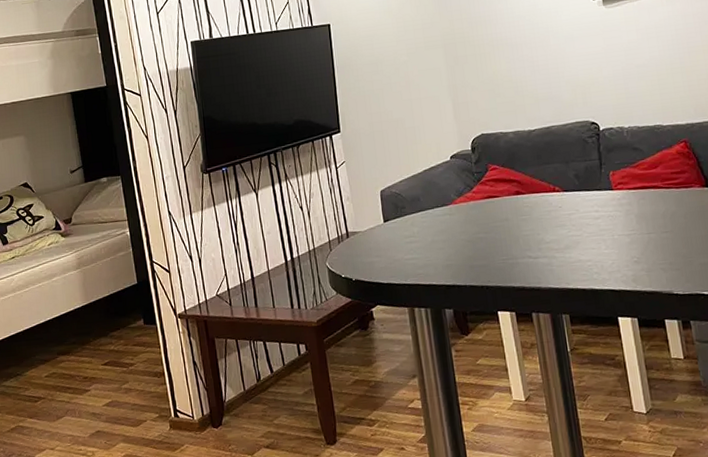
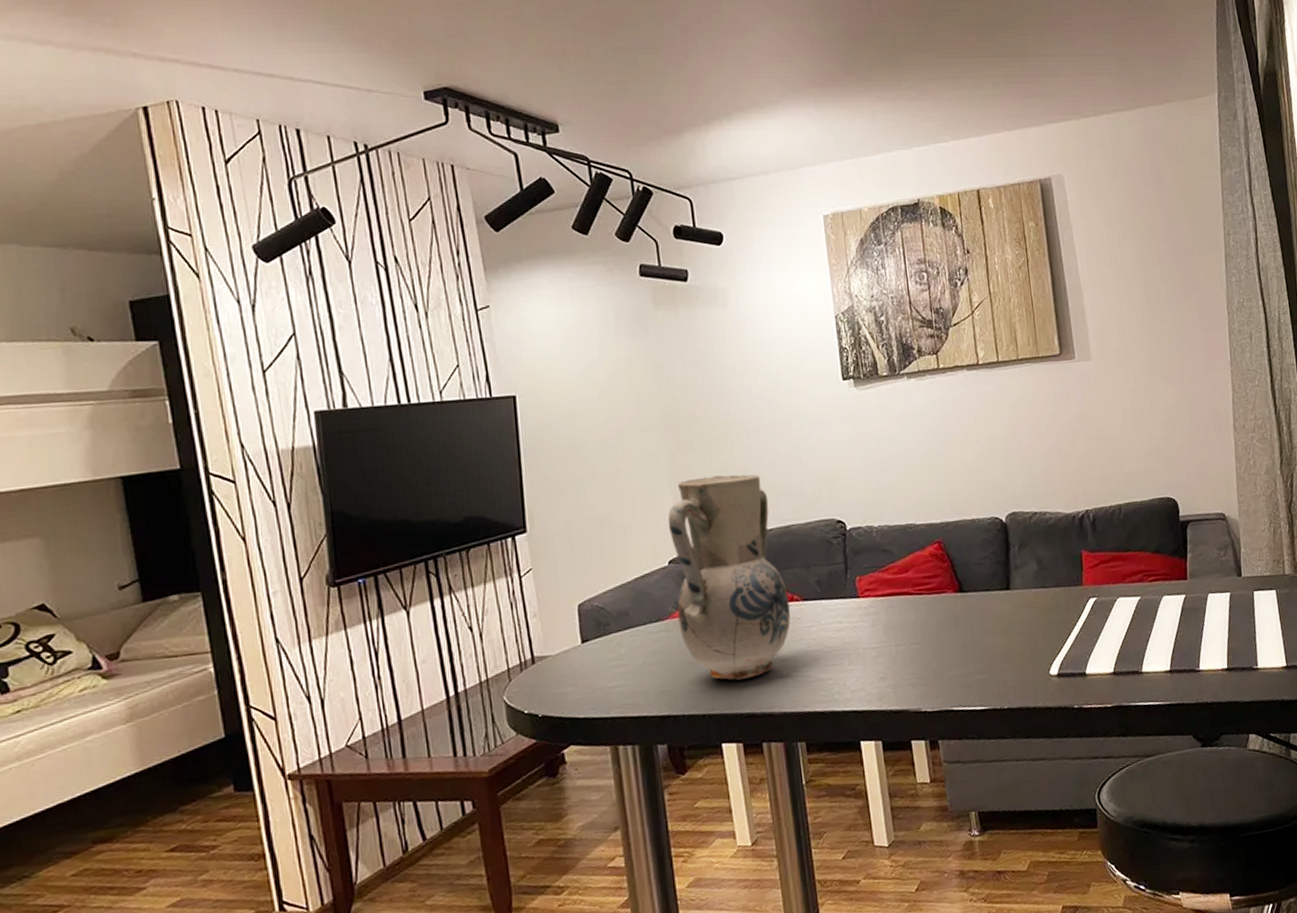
vase: none [449,83,553,258] -> present [668,474,791,680]

